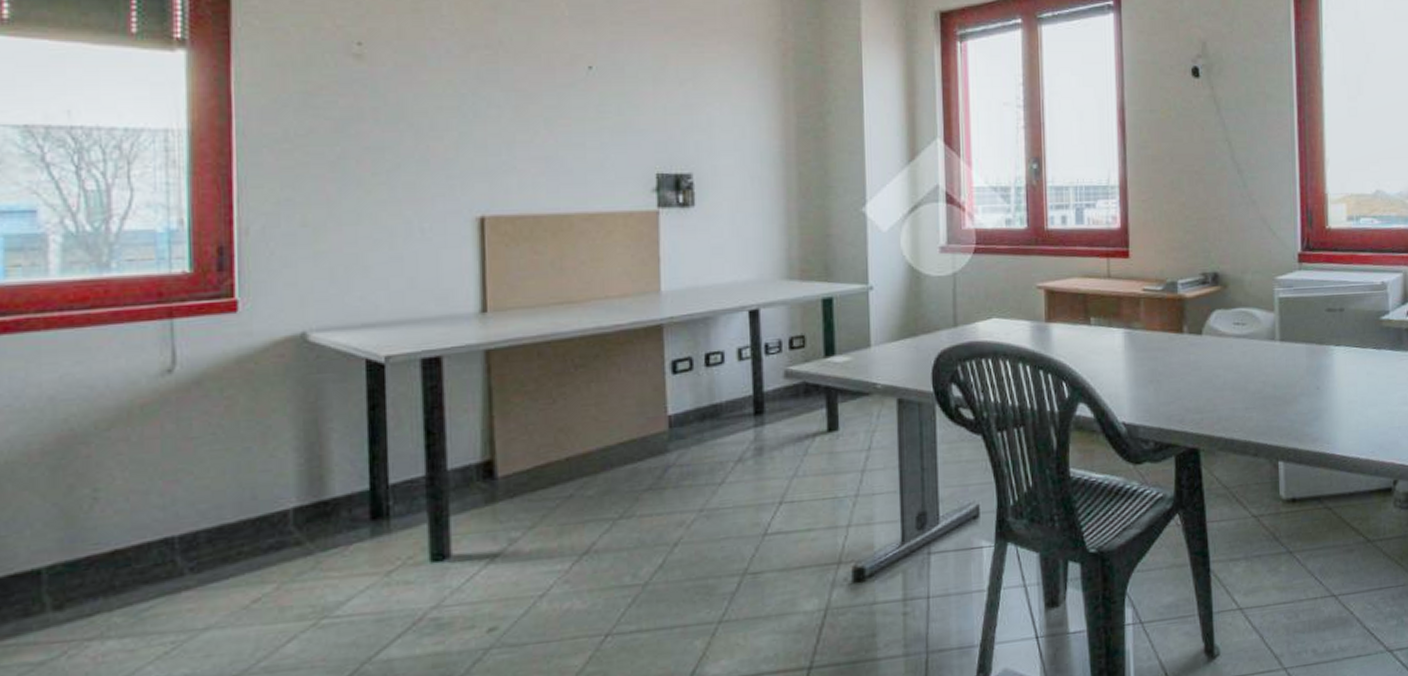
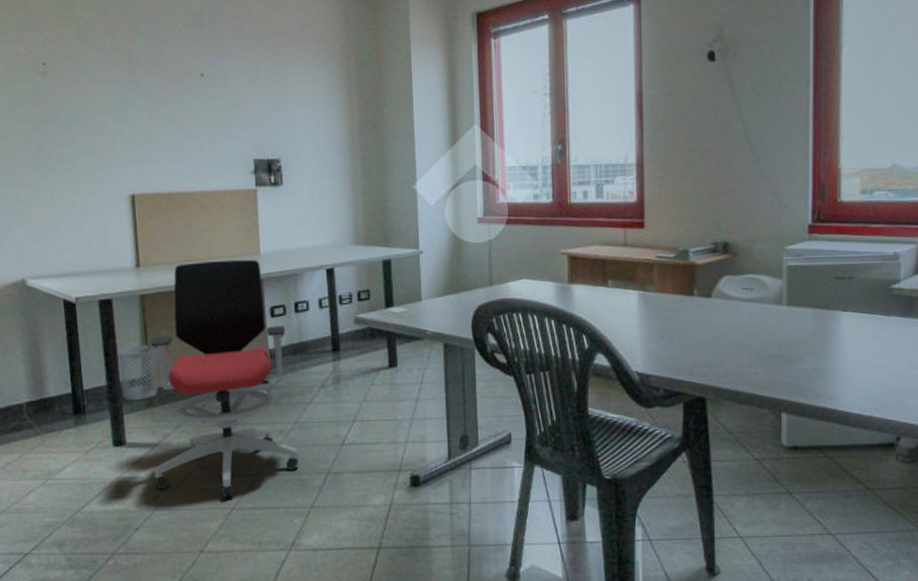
wastebasket: none [445,416,508,497] -> present [117,344,159,401]
office chair: none [491,299,705,620] -> present [150,259,299,497]

